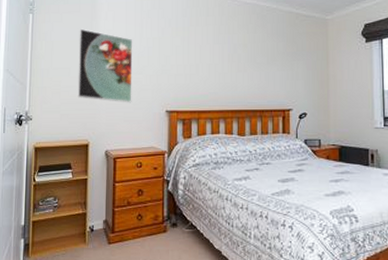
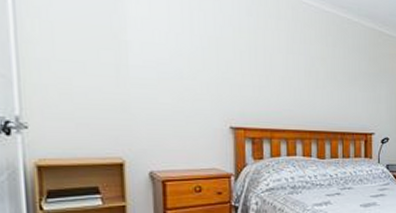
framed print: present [77,28,133,103] -> none [96,9,183,115]

